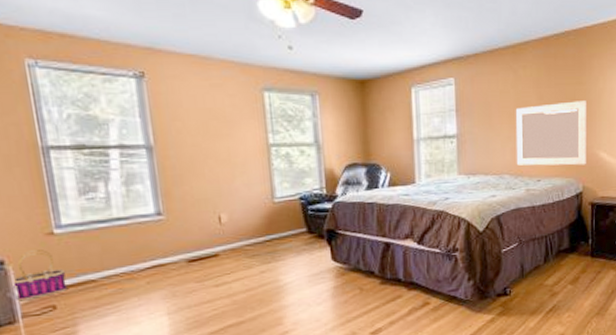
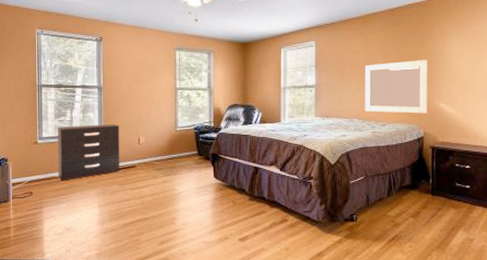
basket: present [10,248,67,302] -> none [9,152,41,187]
dresser: none [86,198,195,285] -> present [58,123,120,181]

